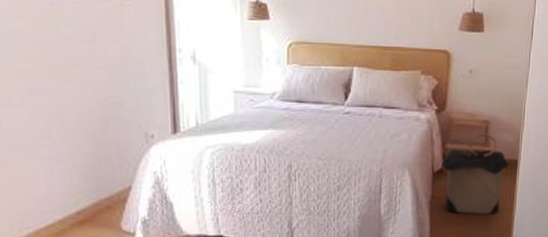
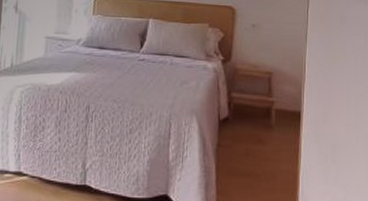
laundry hamper: present [442,133,509,215] -> none [227,83,292,167]

